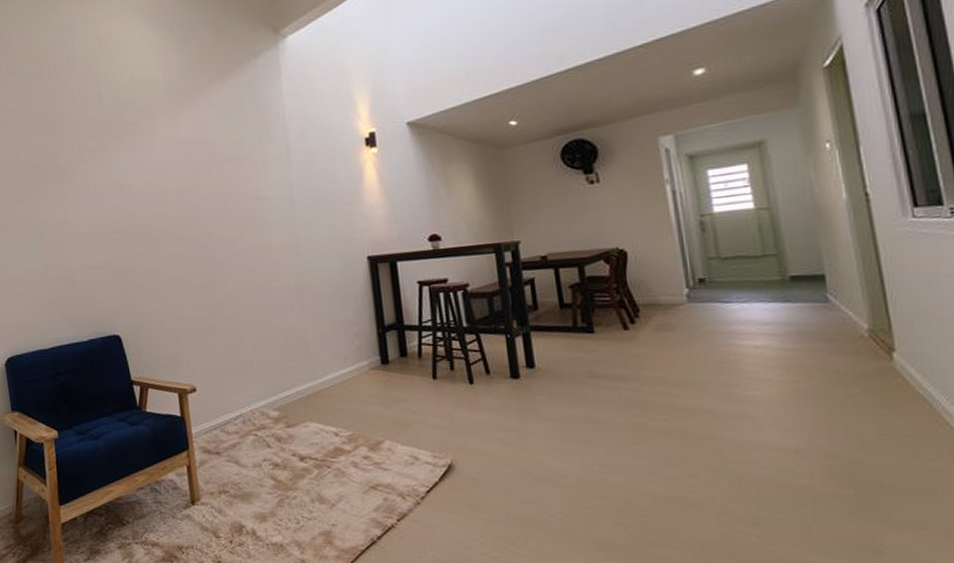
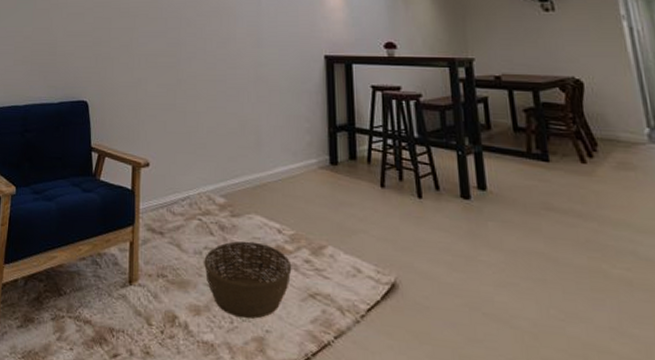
basket: none [264,447,352,518] -> present [204,240,292,319]

